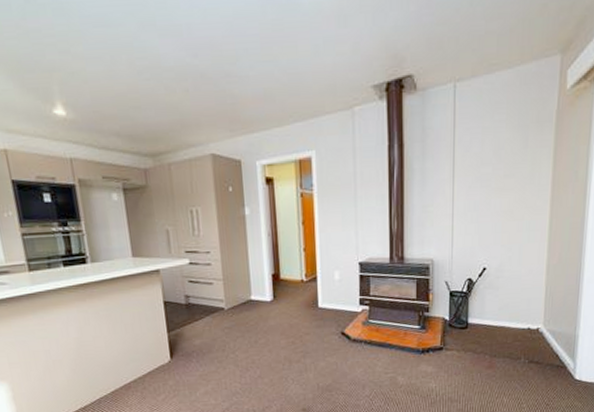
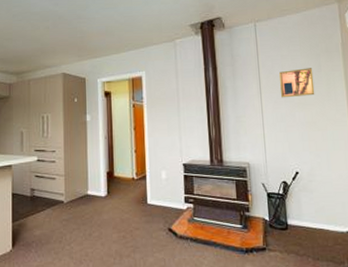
wall art: none [476,143,518,182] -> present [279,68,315,98]

